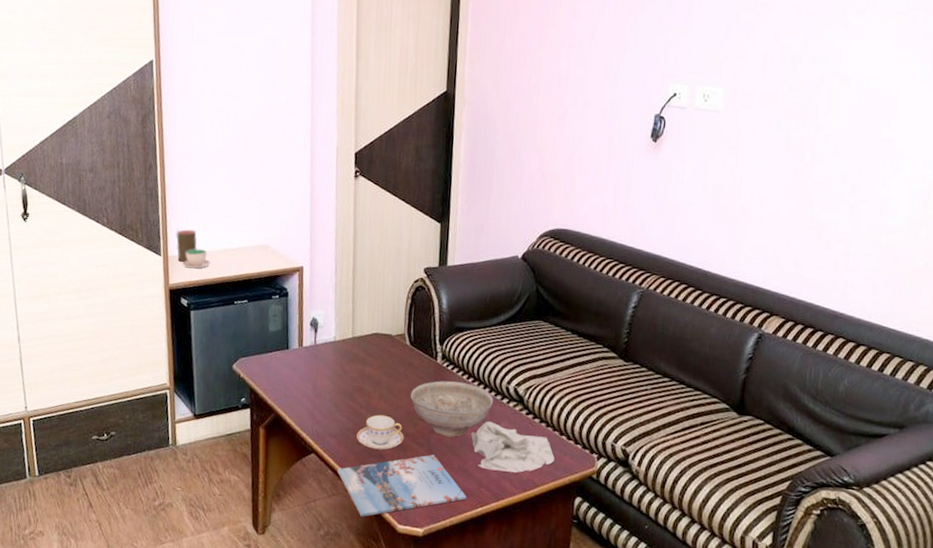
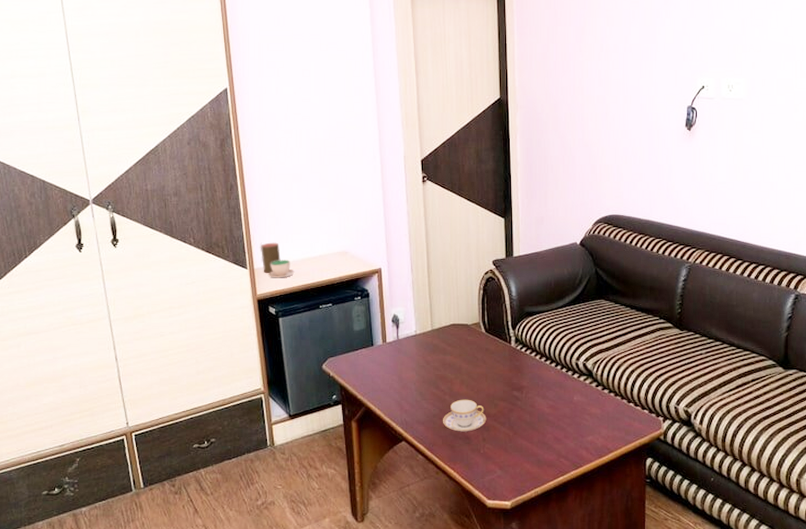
magazine: present [337,454,466,517] -> none [428,432,548,496]
decorative bowl: present [411,380,493,437] -> none [490,362,565,414]
tissue: present [471,421,555,473] -> none [548,396,625,441]

